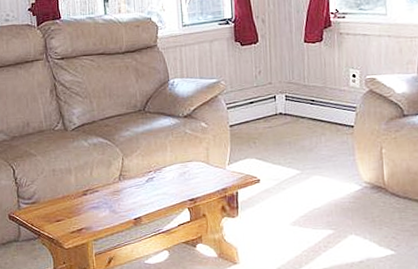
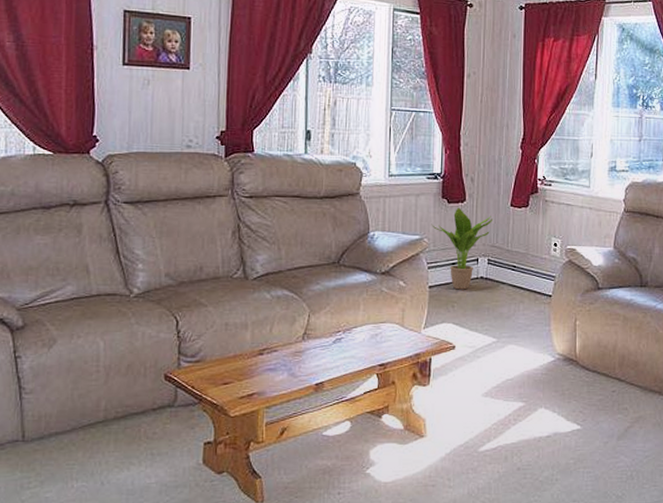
potted plant: none [226,48,287,127] -> present [431,207,492,290]

